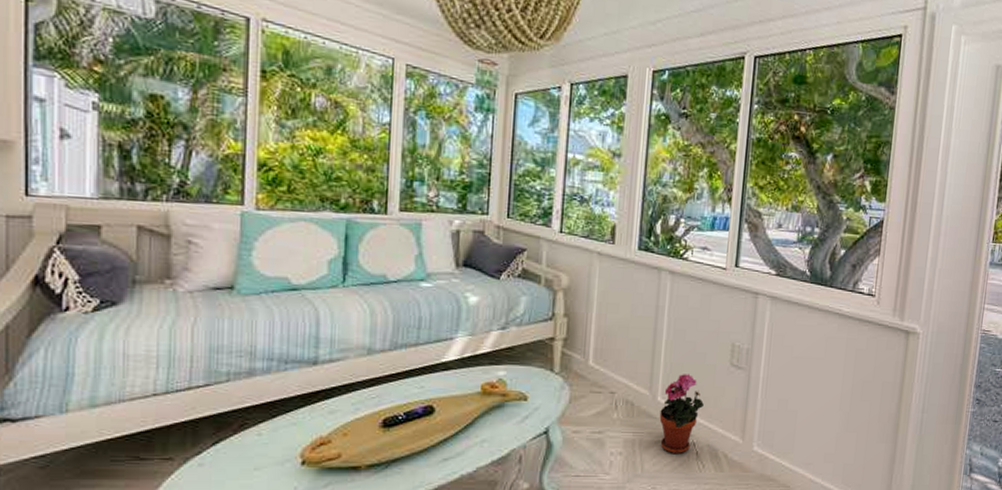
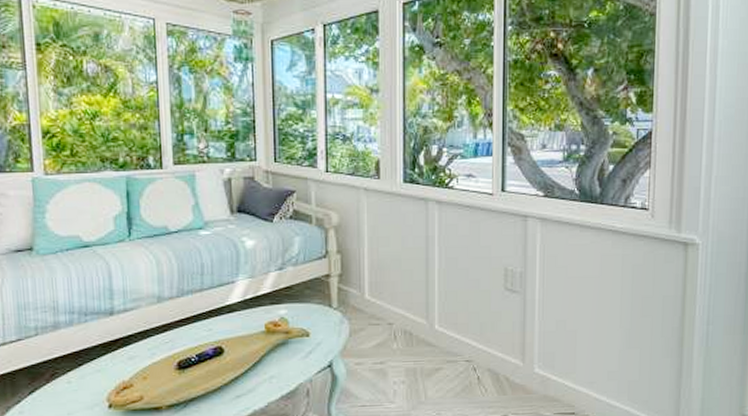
potted plant: present [659,374,704,455] -> none [438,301,481,380]

